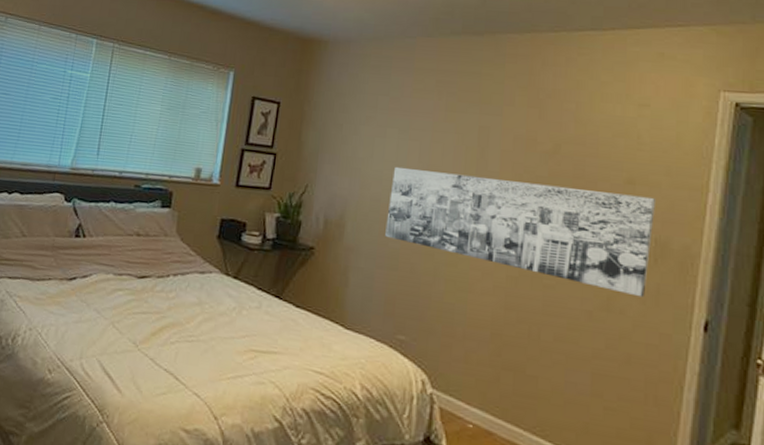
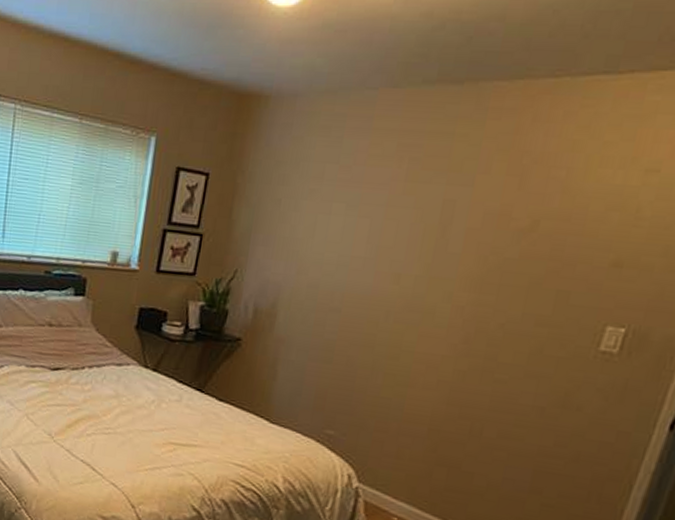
wall art: present [385,166,657,298] -> none [321,248,645,394]

